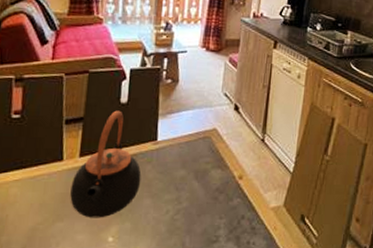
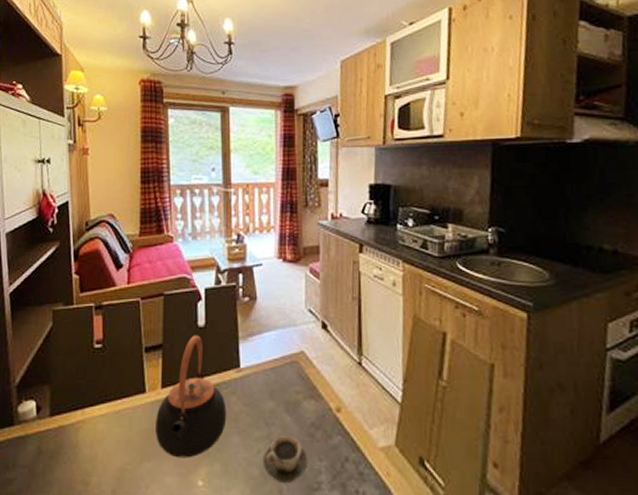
cup: none [170,199,211,237] -> present [262,436,309,482]

